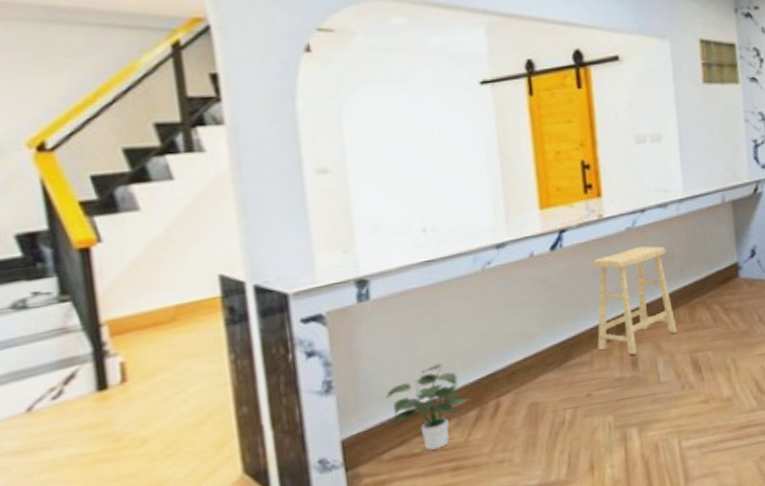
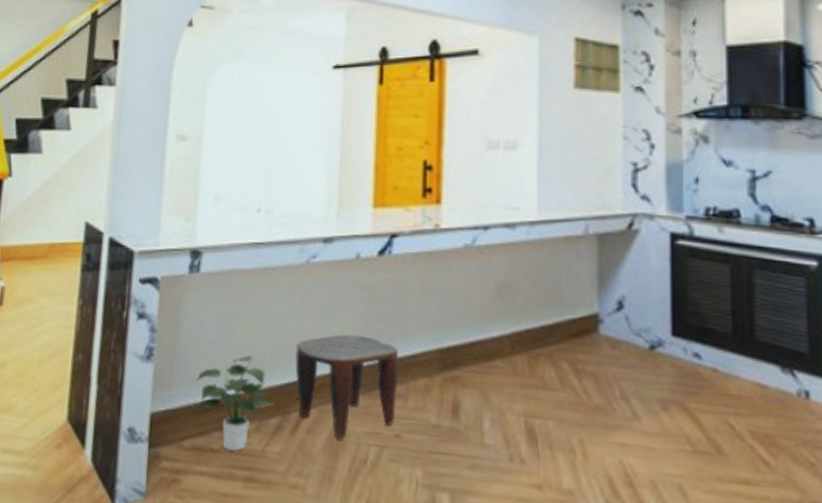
stool: none [484,321,584,413] -> present [295,334,399,440]
stool: present [592,246,678,355] -> none [415,269,512,401]

